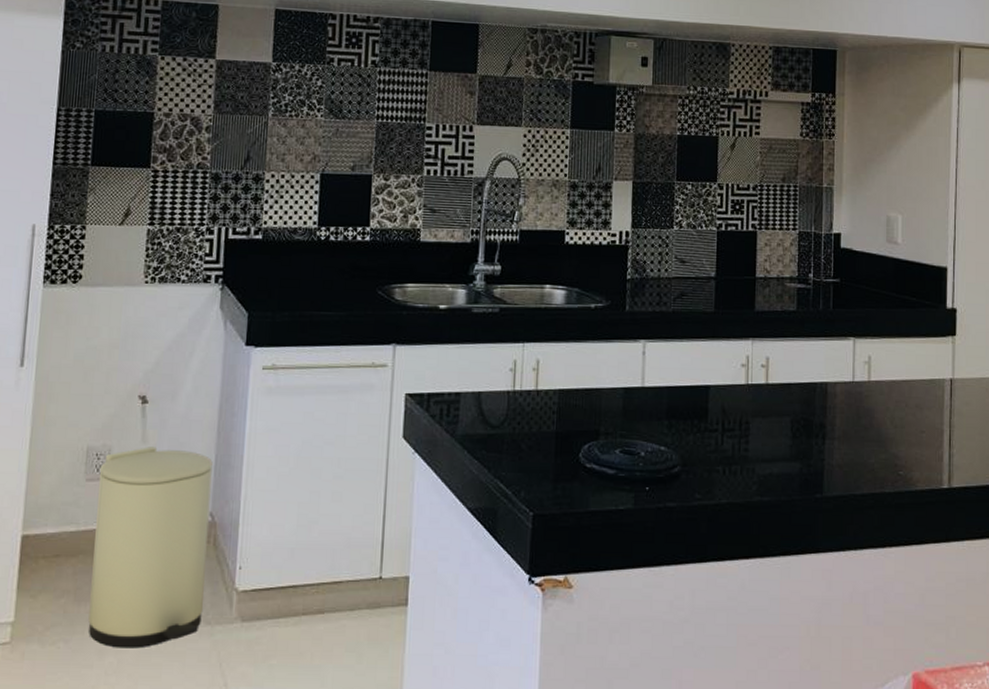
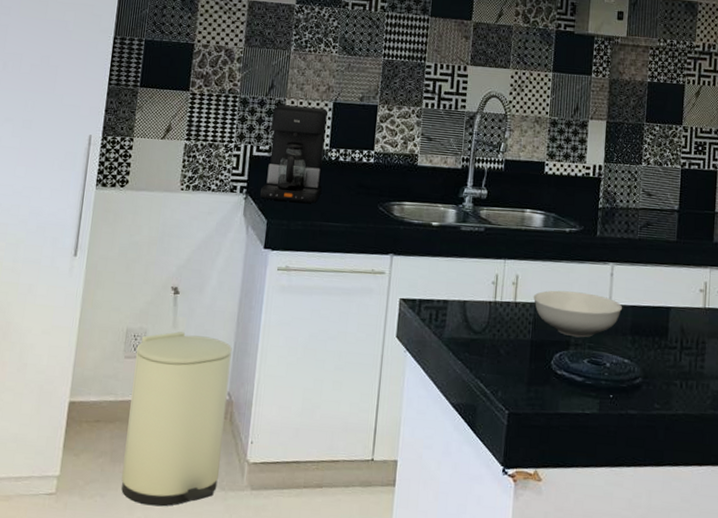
coffee maker: none [239,179,314,291] -> present [260,104,328,203]
bowl: none [556,374,657,426] -> present [533,290,623,338]

